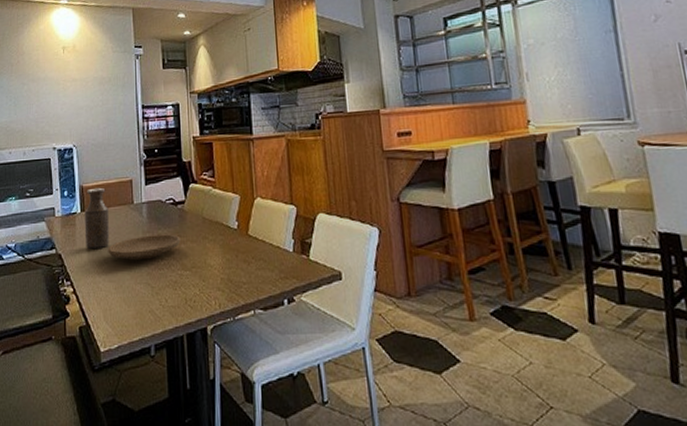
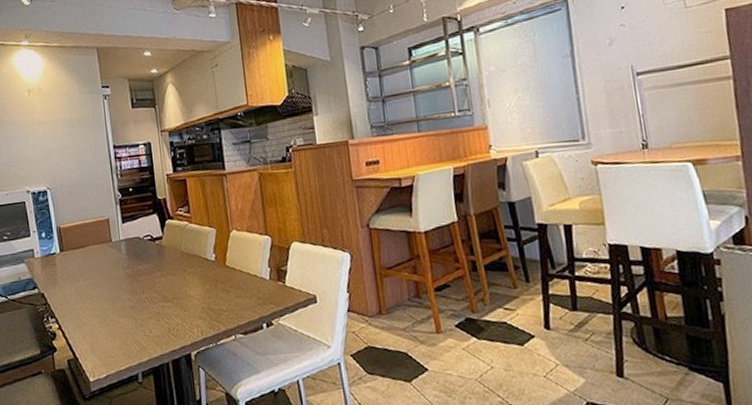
bottle: present [84,188,109,250] -> none [63,228,91,288]
plate: present [108,234,181,261] -> none [89,269,161,296]

